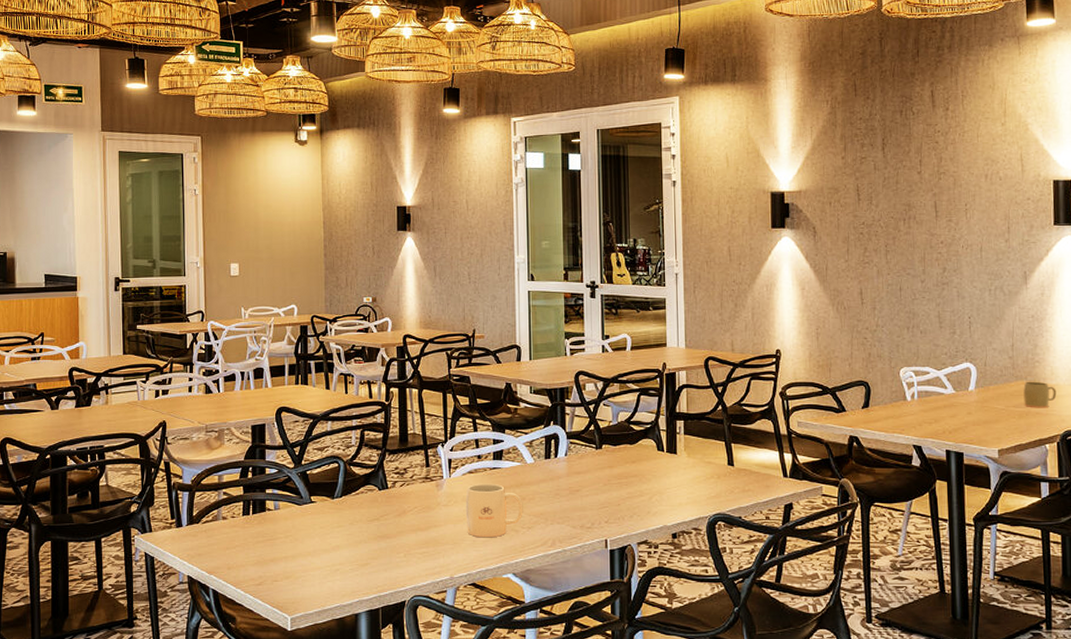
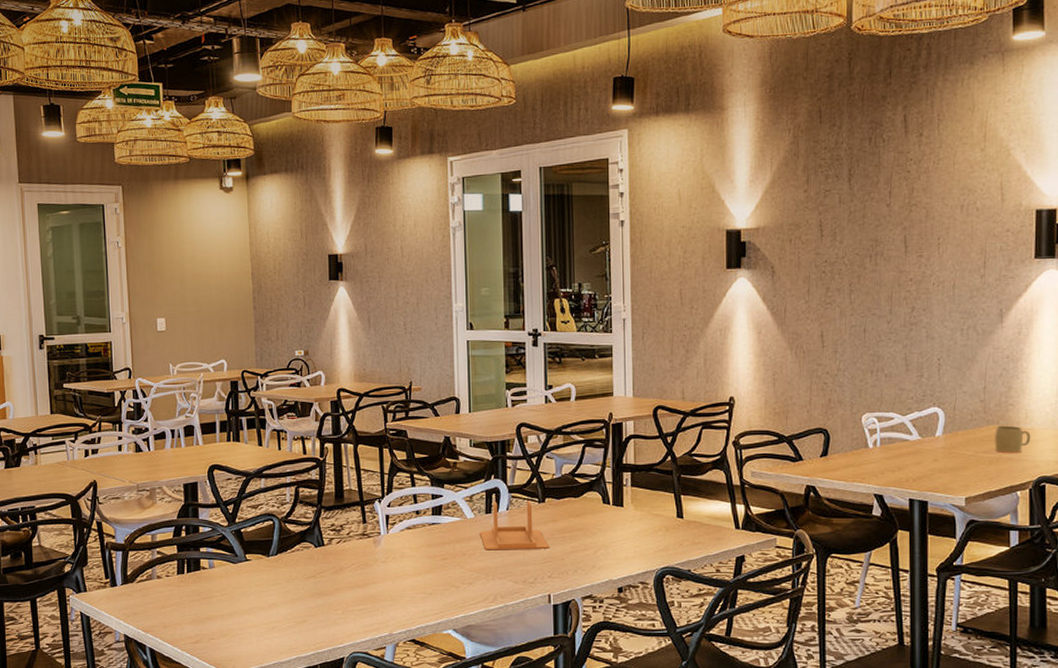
mug: present [465,483,523,538] -> none [404,539,464,594]
napkin holder: none [538,447,607,495] -> present [479,500,550,551]

